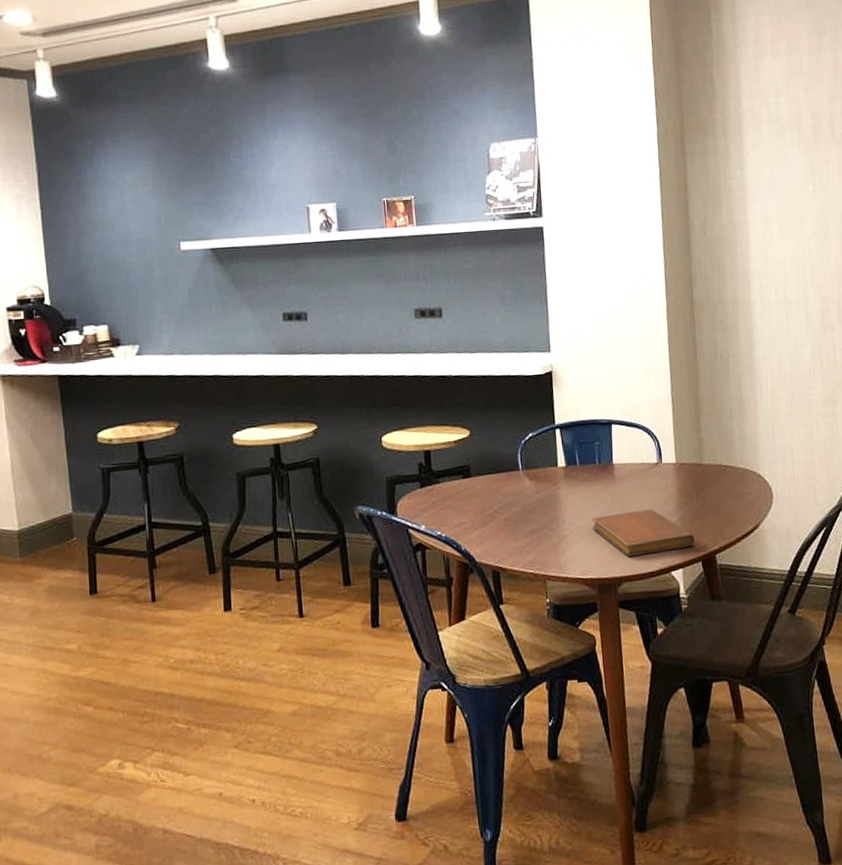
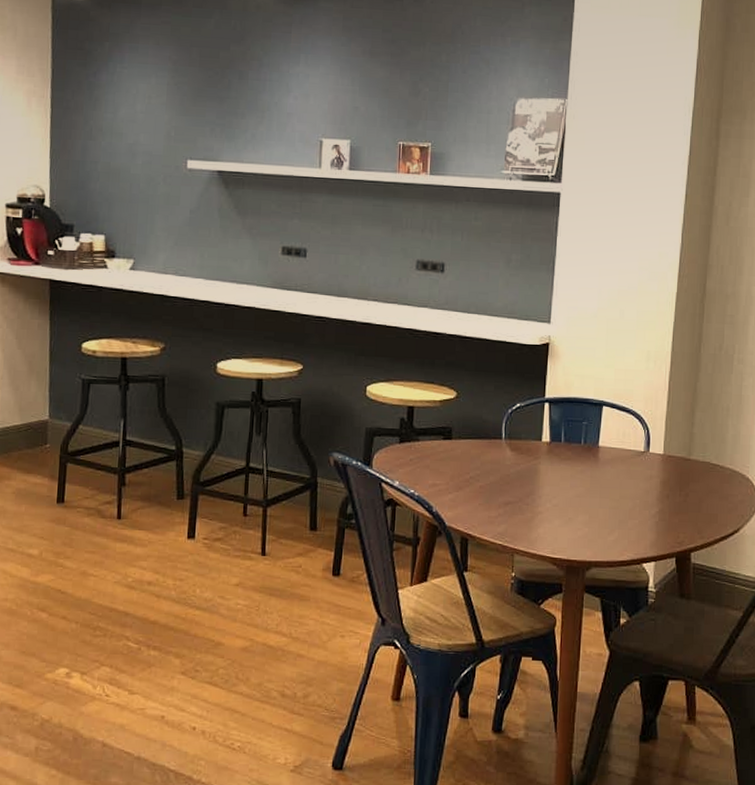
notebook: present [592,509,695,557] -> none [569,497,672,543]

